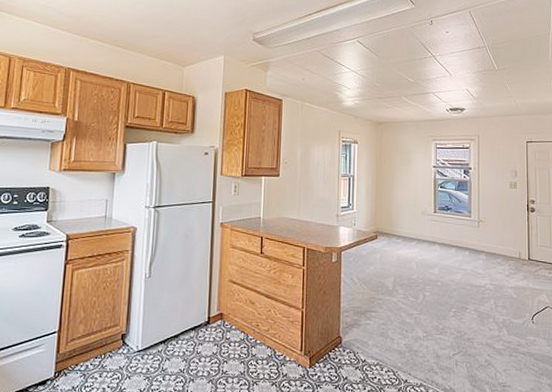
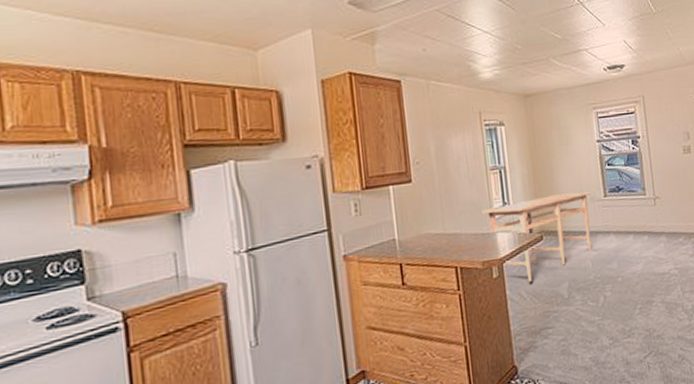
dining table: none [330,204,423,270] -> present [481,192,592,282]

